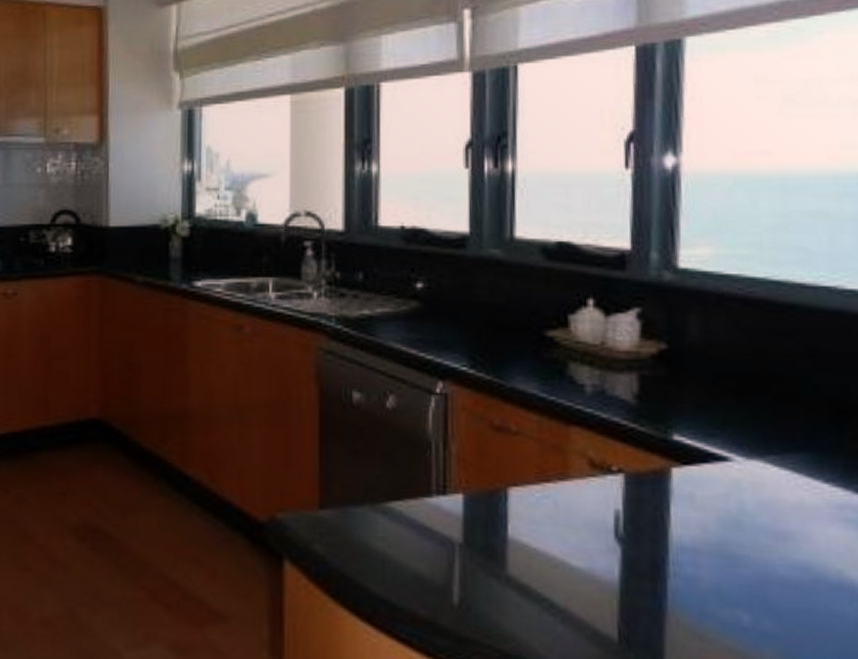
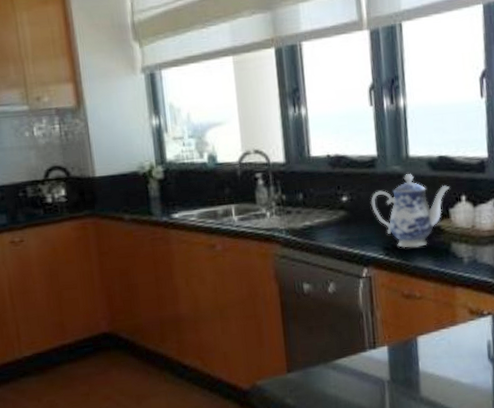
teapot: none [456,261,571,362] -> present [371,174,450,248]

